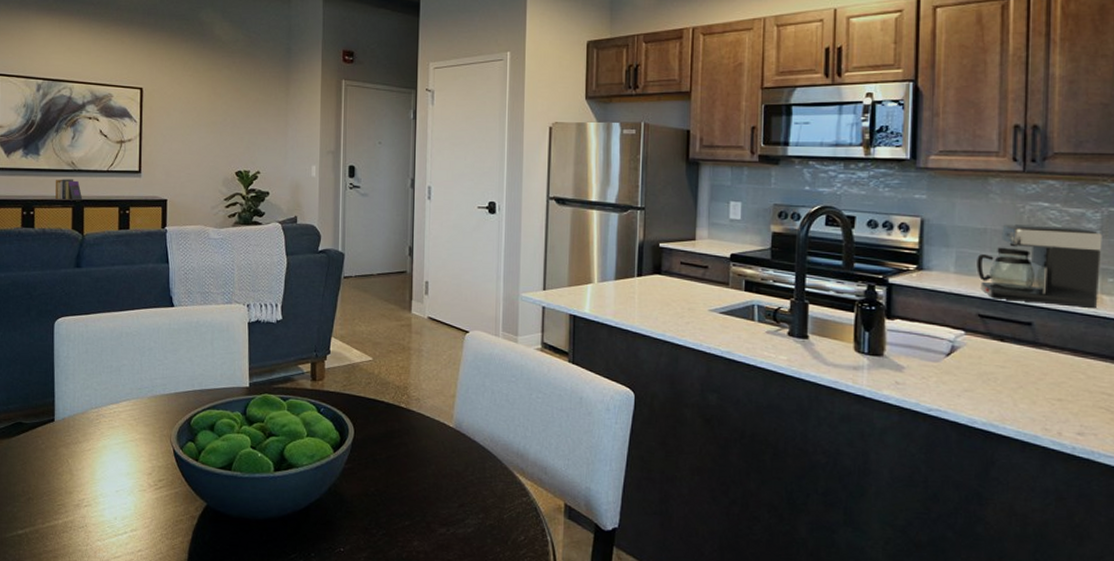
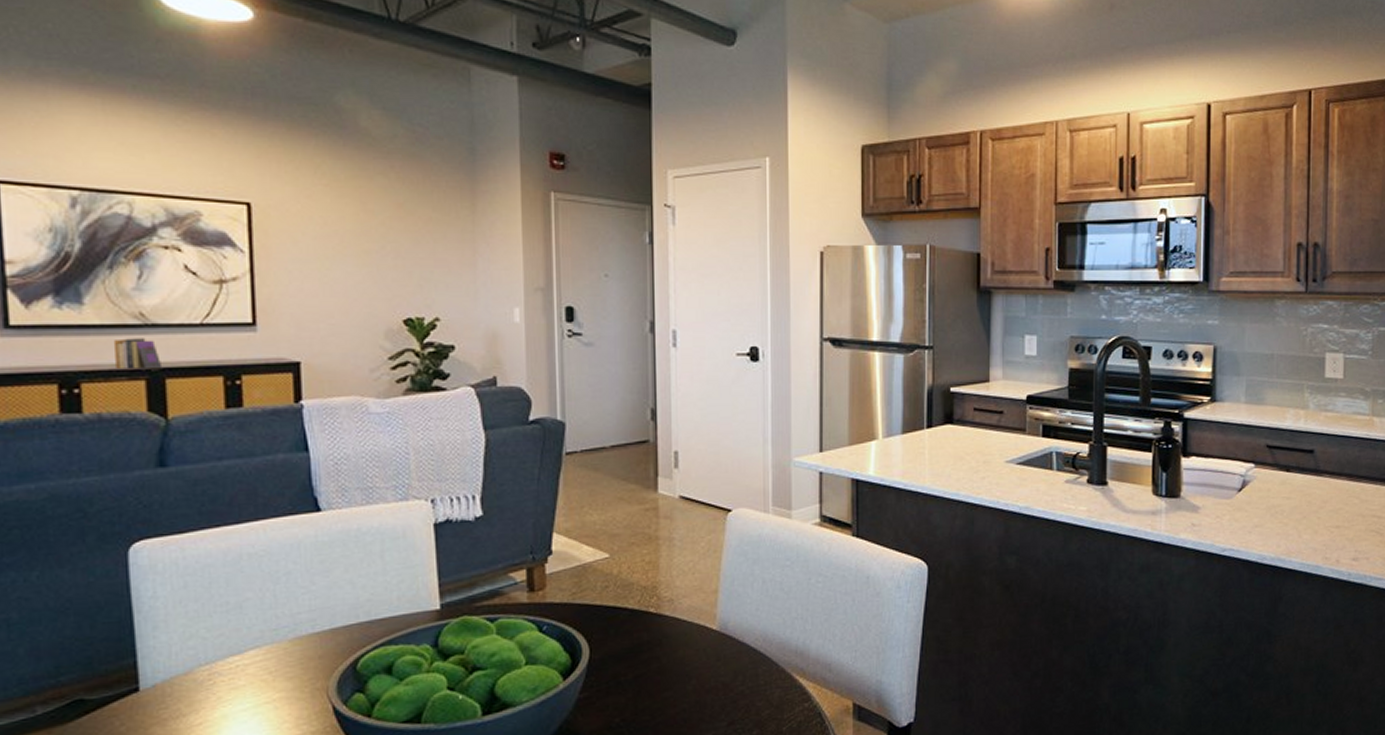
coffee maker: present [976,224,1103,308] -> none [1265,348,1373,431]

